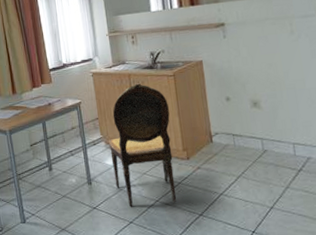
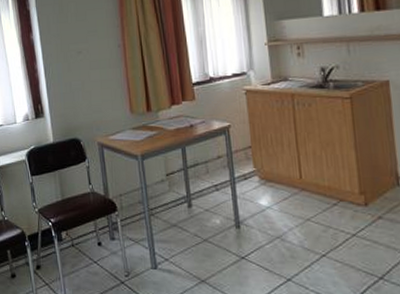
dining chair: present [108,83,177,207] -> none [262,105,350,261]

